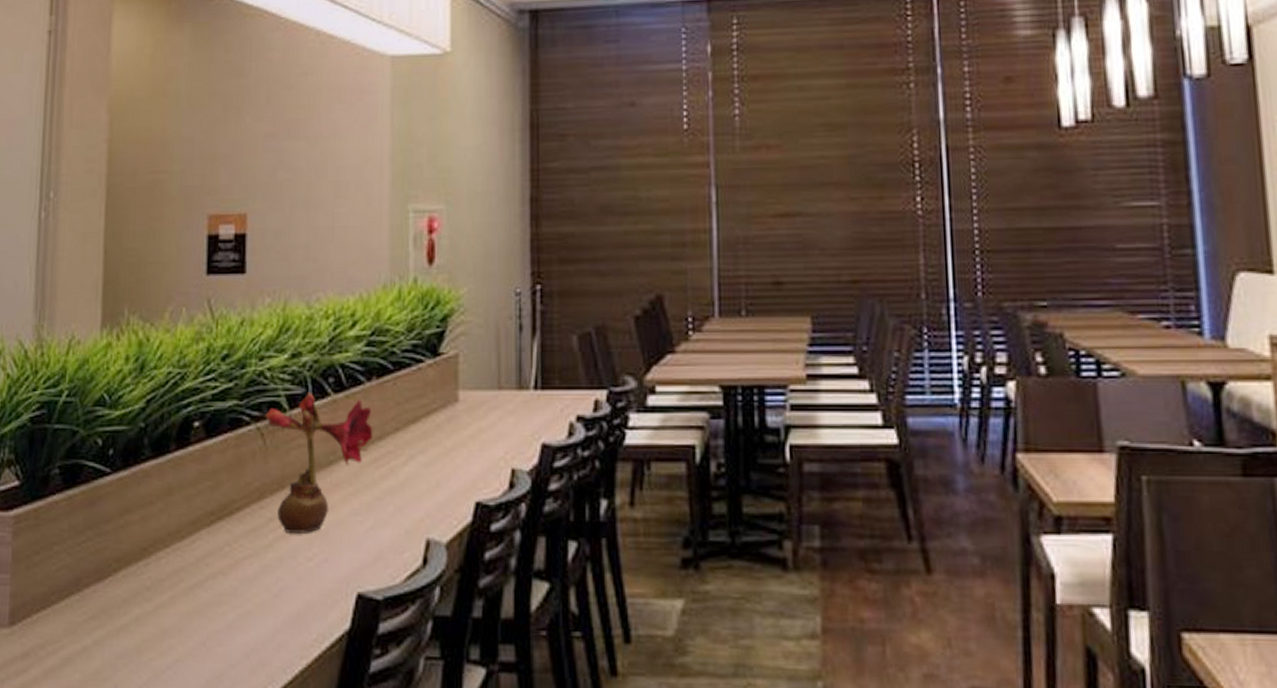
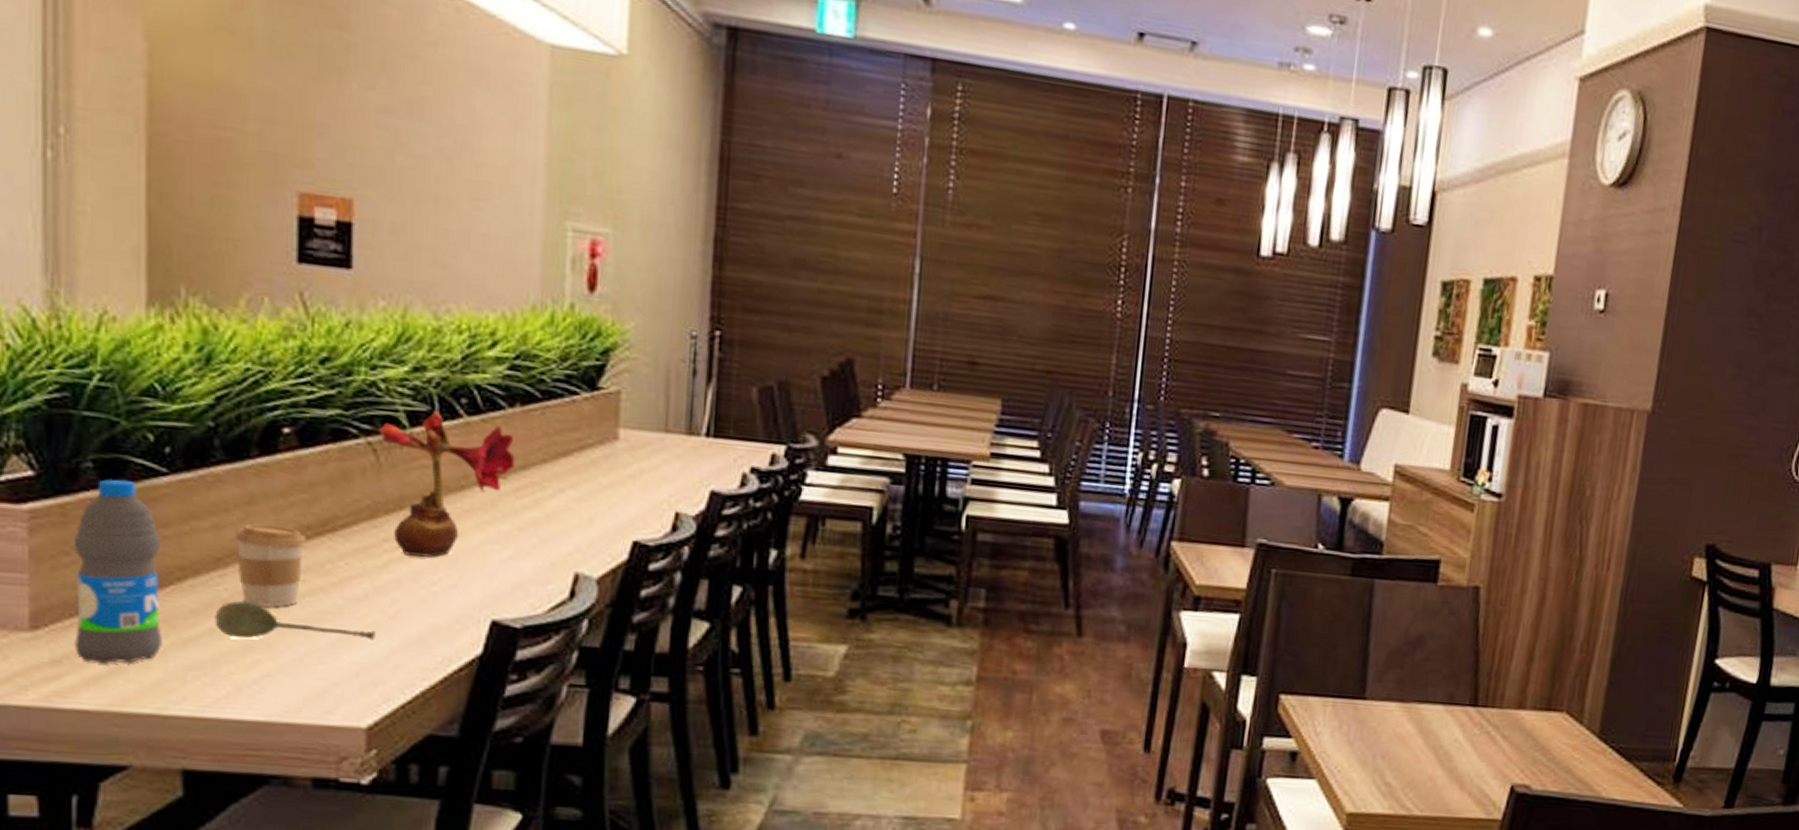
water bottle: none [39,482,103,656] -> present [73,479,162,664]
soupspoon: none [140,588,264,625] -> present [214,601,377,641]
coffee cup: none [156,513,210,592] -> present [234,524,307,607]

